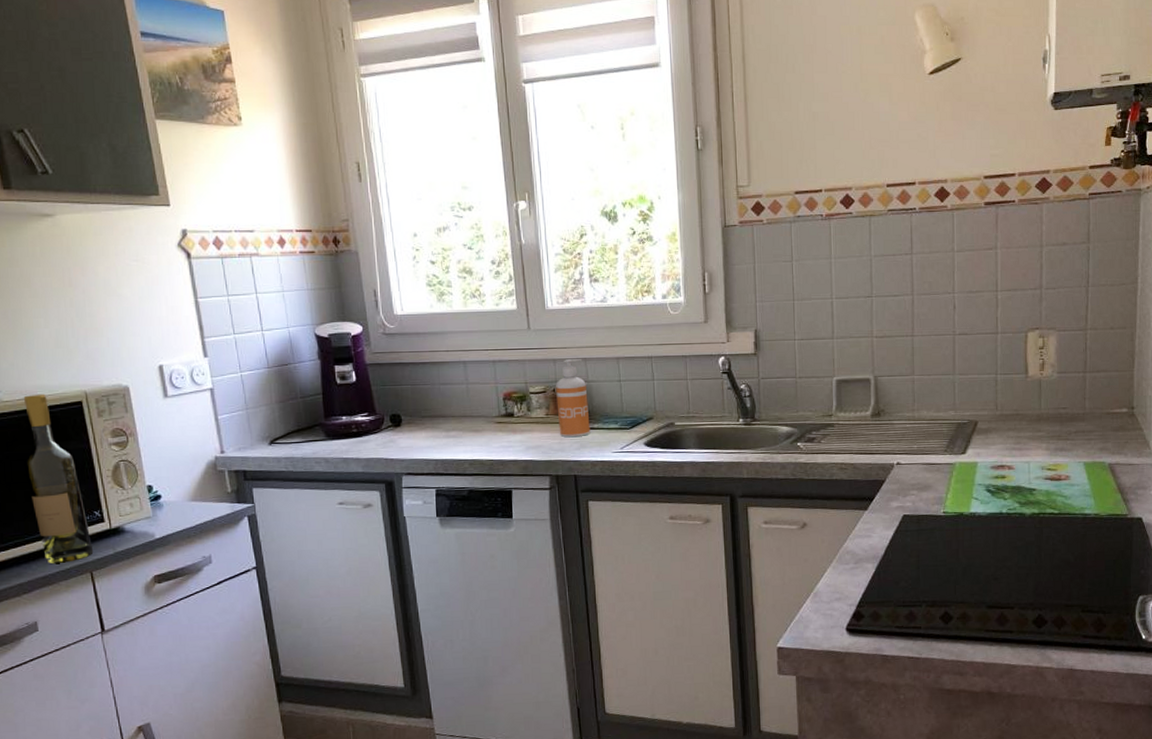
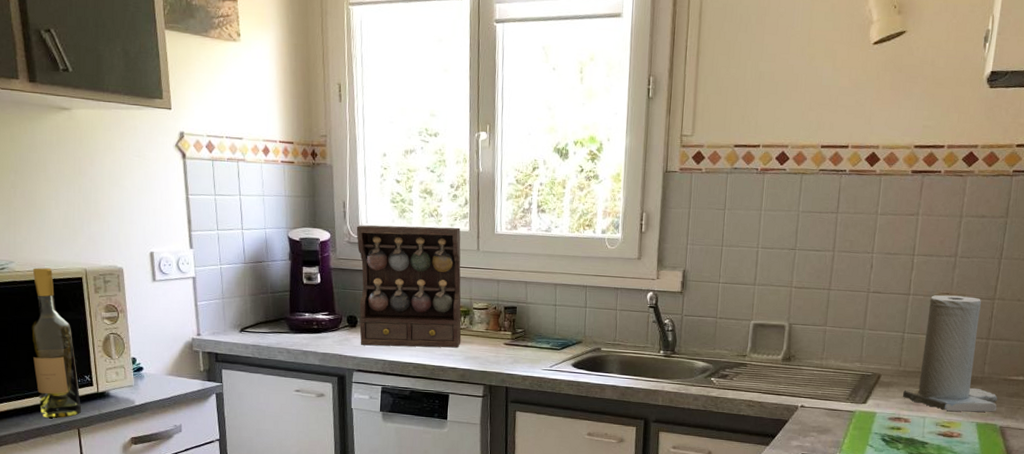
spice rack: none [391,306,520,446] -> present [356,225,462,348]
soap dispenser: present [556,359,590,438] -> none [496,281,525,353]
paper towel: none [1002,329,1103,453] -> present [902,295,998,412]

